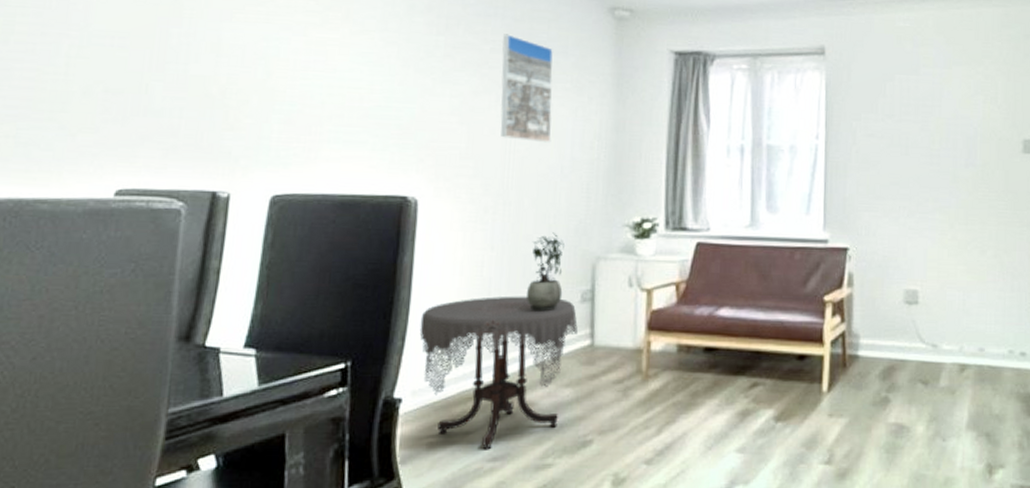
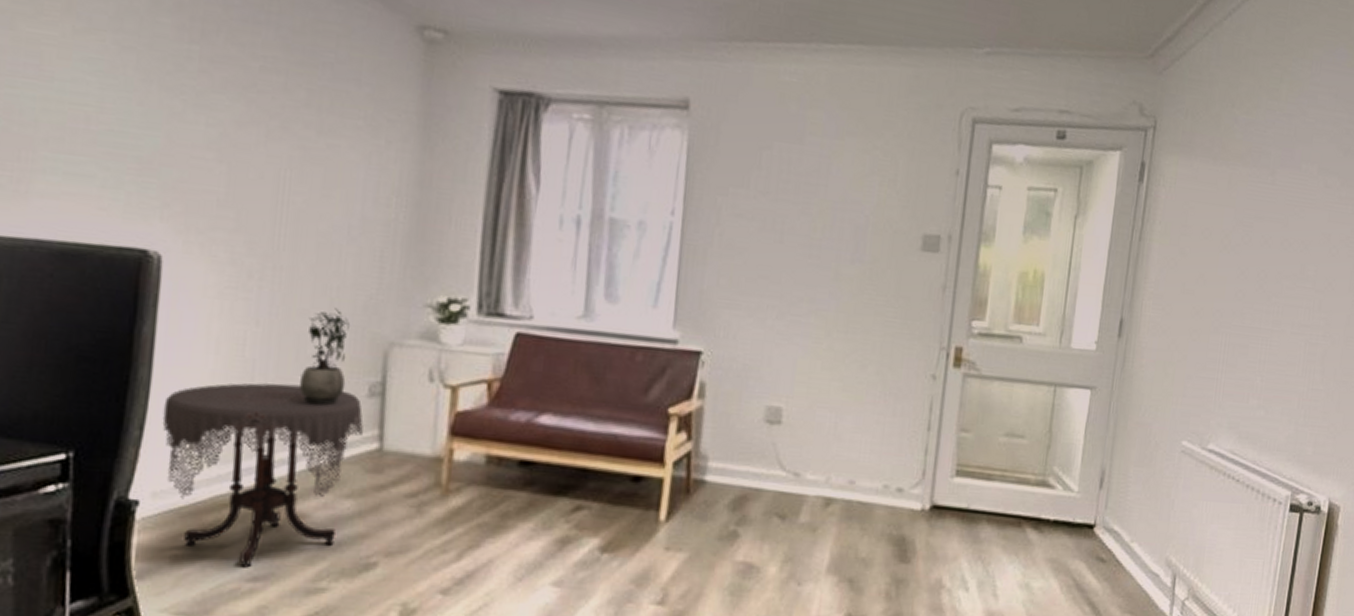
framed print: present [500,34,553,143] -> none [271,48,342,195]

